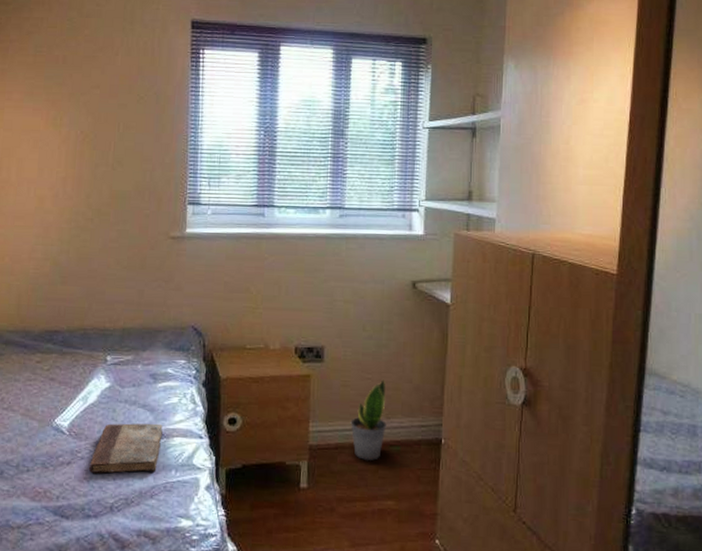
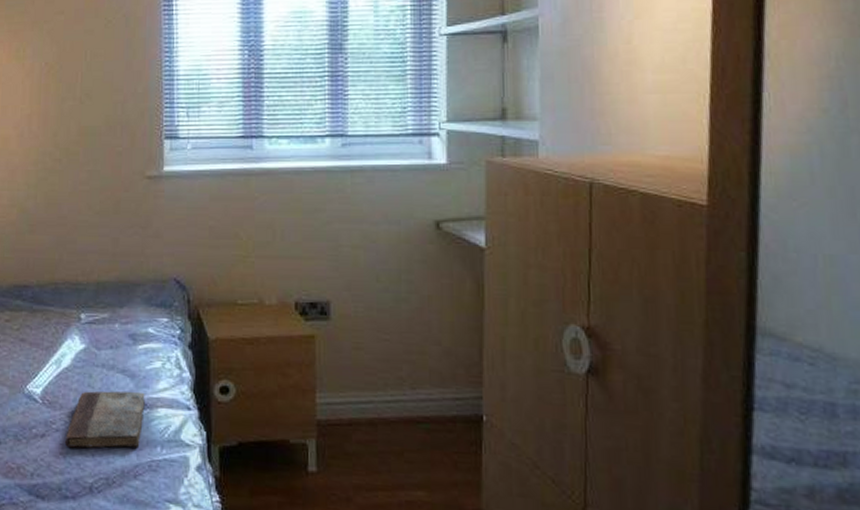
potted plant: present [350,380,387,461] -> none [366,341,411,441]

